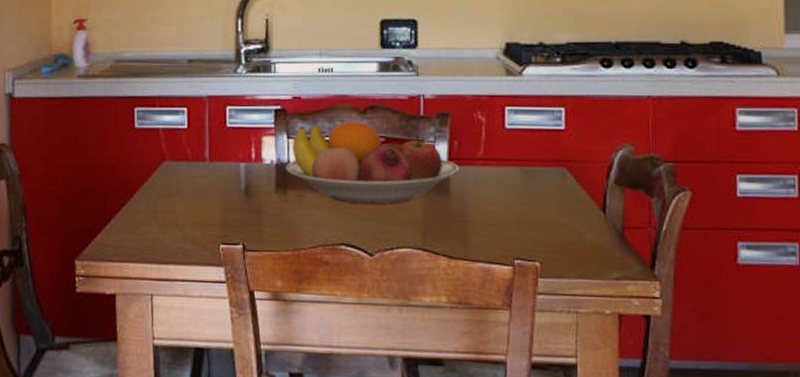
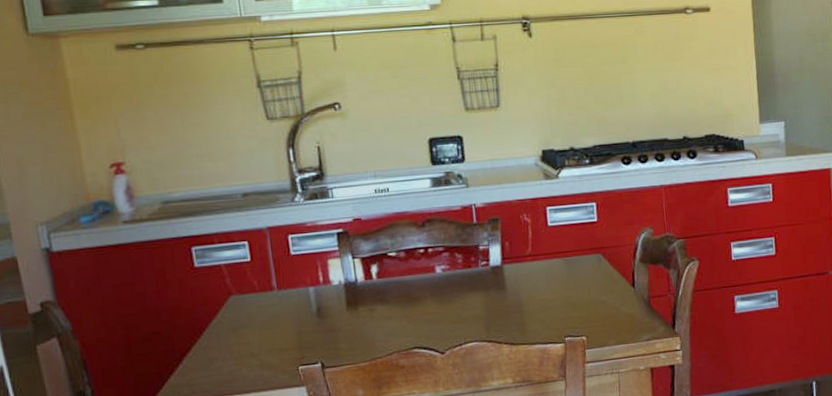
fruit bowl: present [286,120,459,205] -> none [354,234,512,311]

